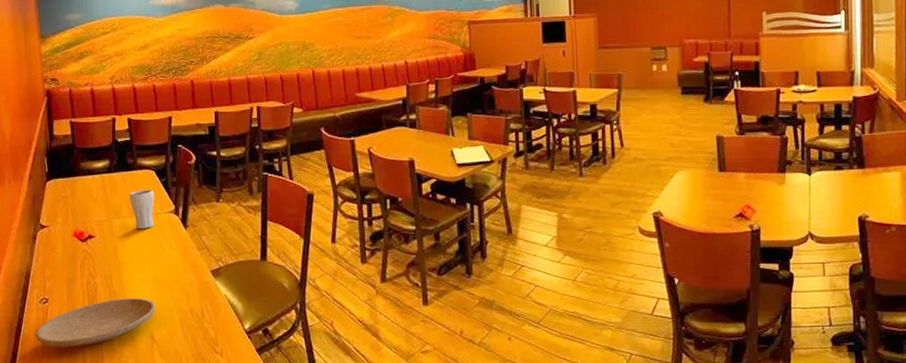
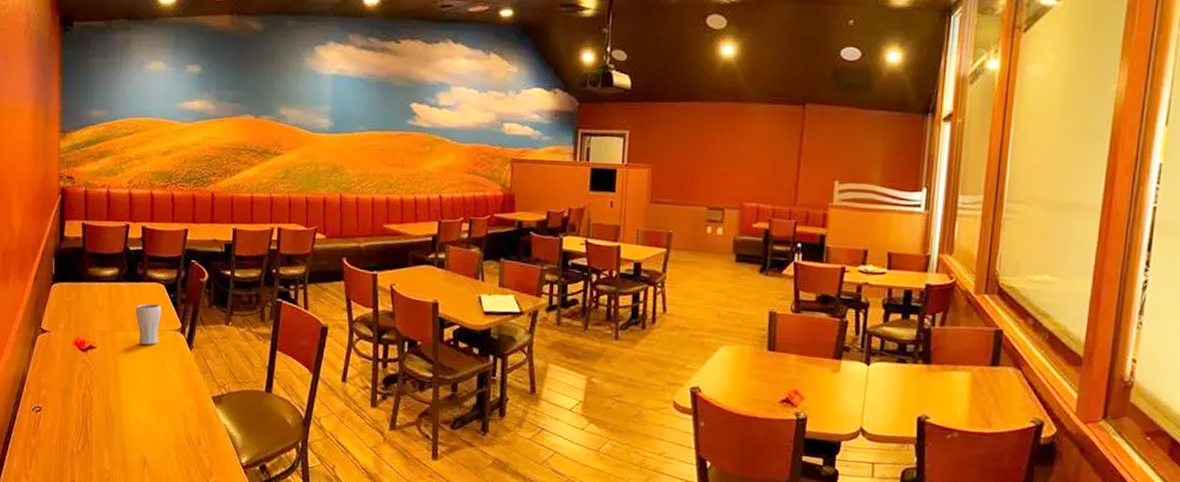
plate: present [35,298,156,347] -> none [25,415,152,461]

